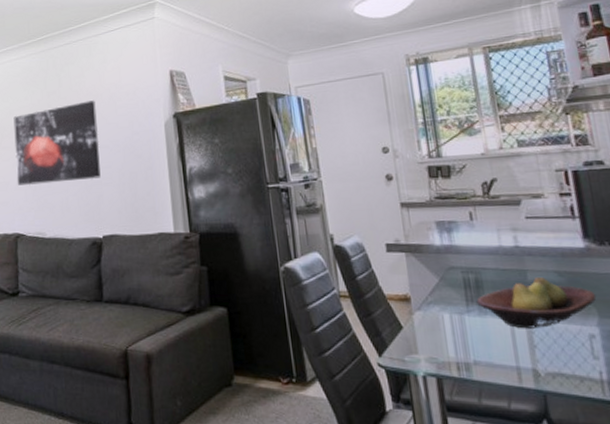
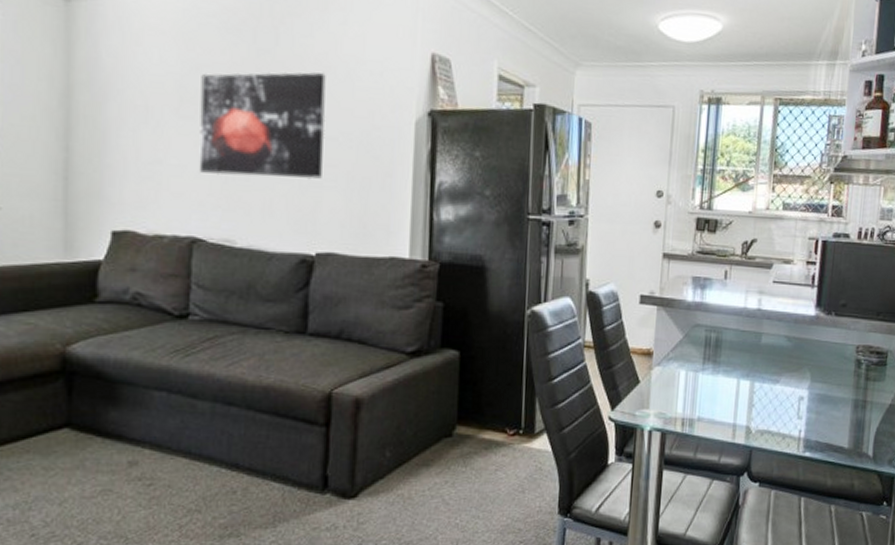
fruit bowl: present [476,277,597,329] -> none [712,341,814,389]

